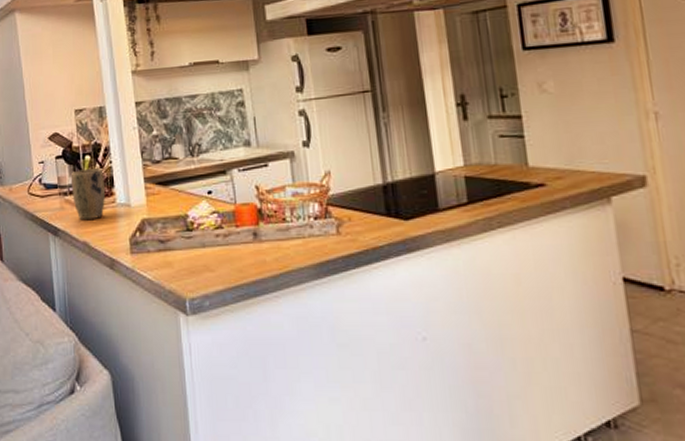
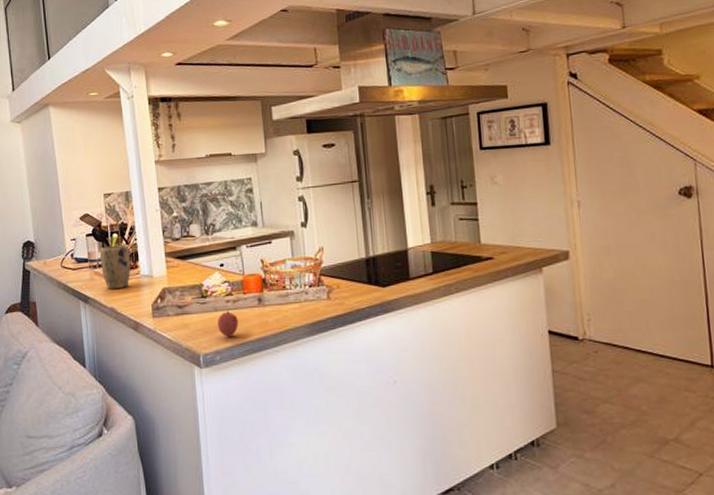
fruit: none [206,246,230,279] -> present [218,310,238,338]

